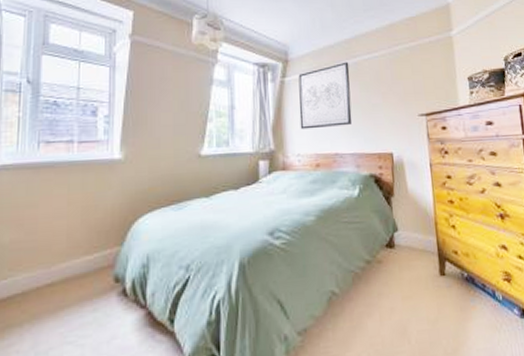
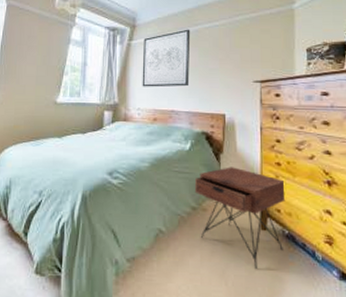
nightstand: none [366,210,464,321] -> present [194,167,286,270]

